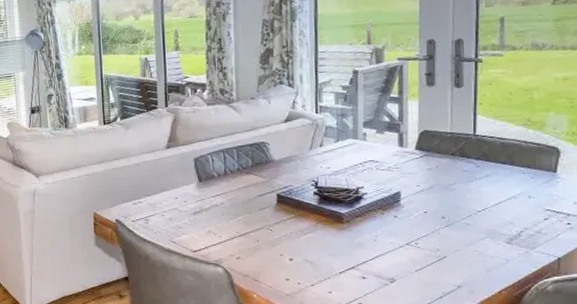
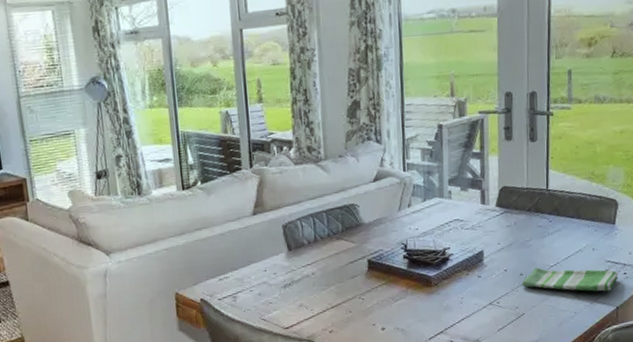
dish towel: none [444,211,560,241] -> present [522,267,618,292]

